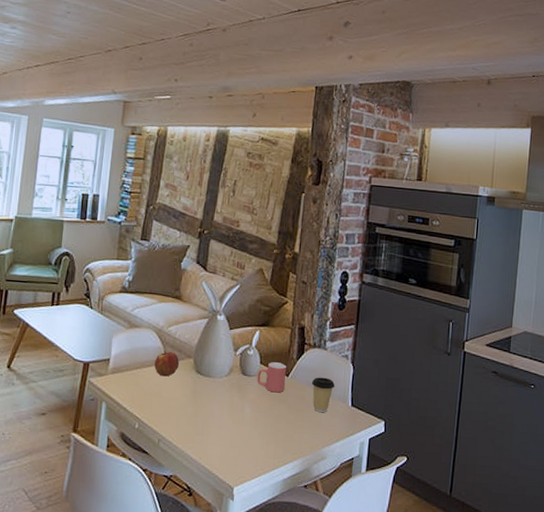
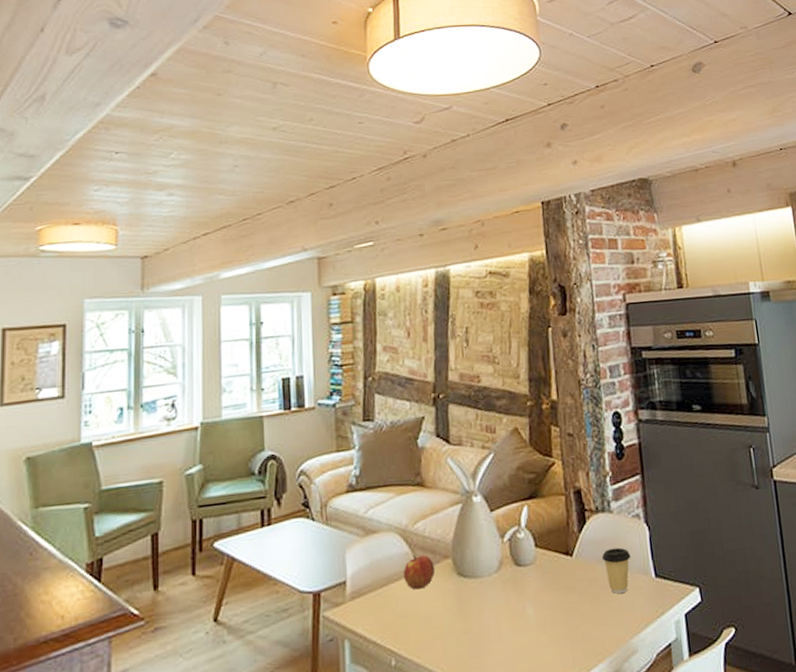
mug: present [257,362,287,393] -> none [534,540,571,581]

